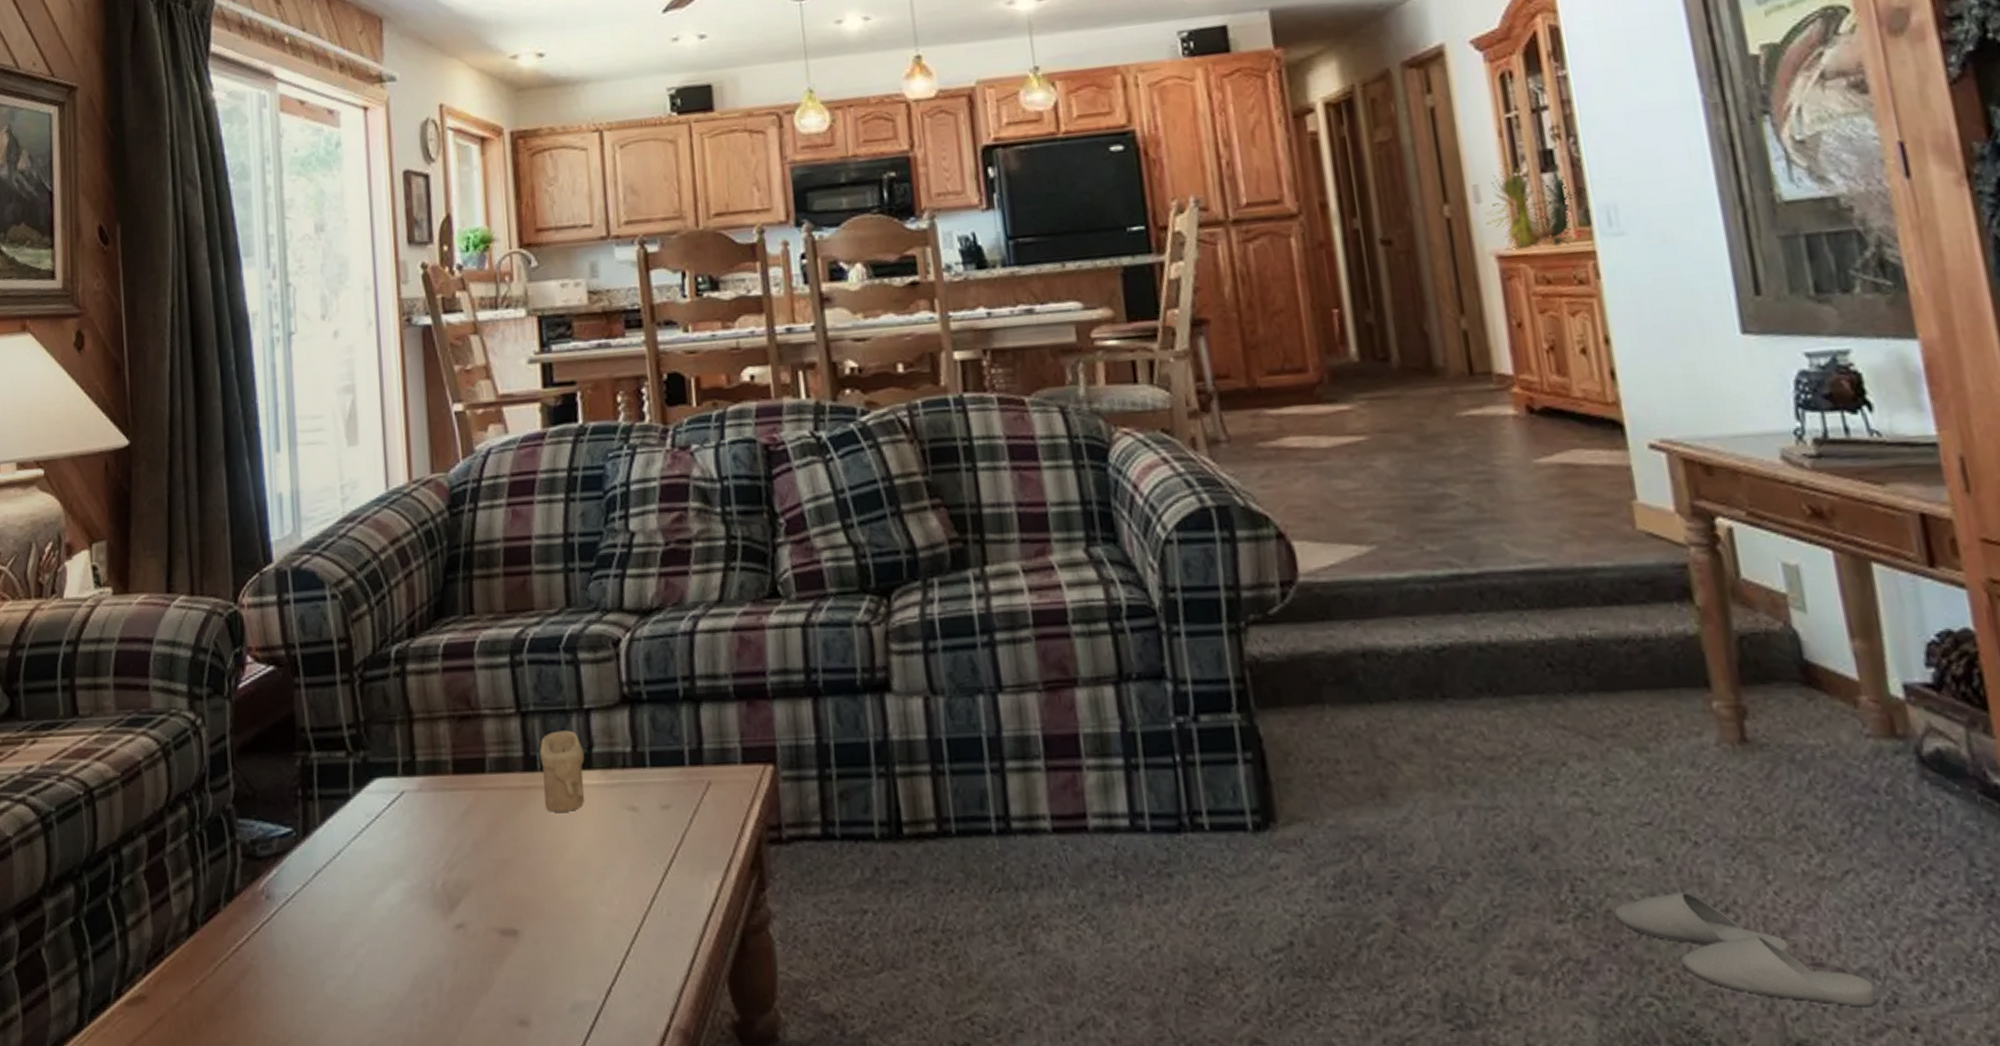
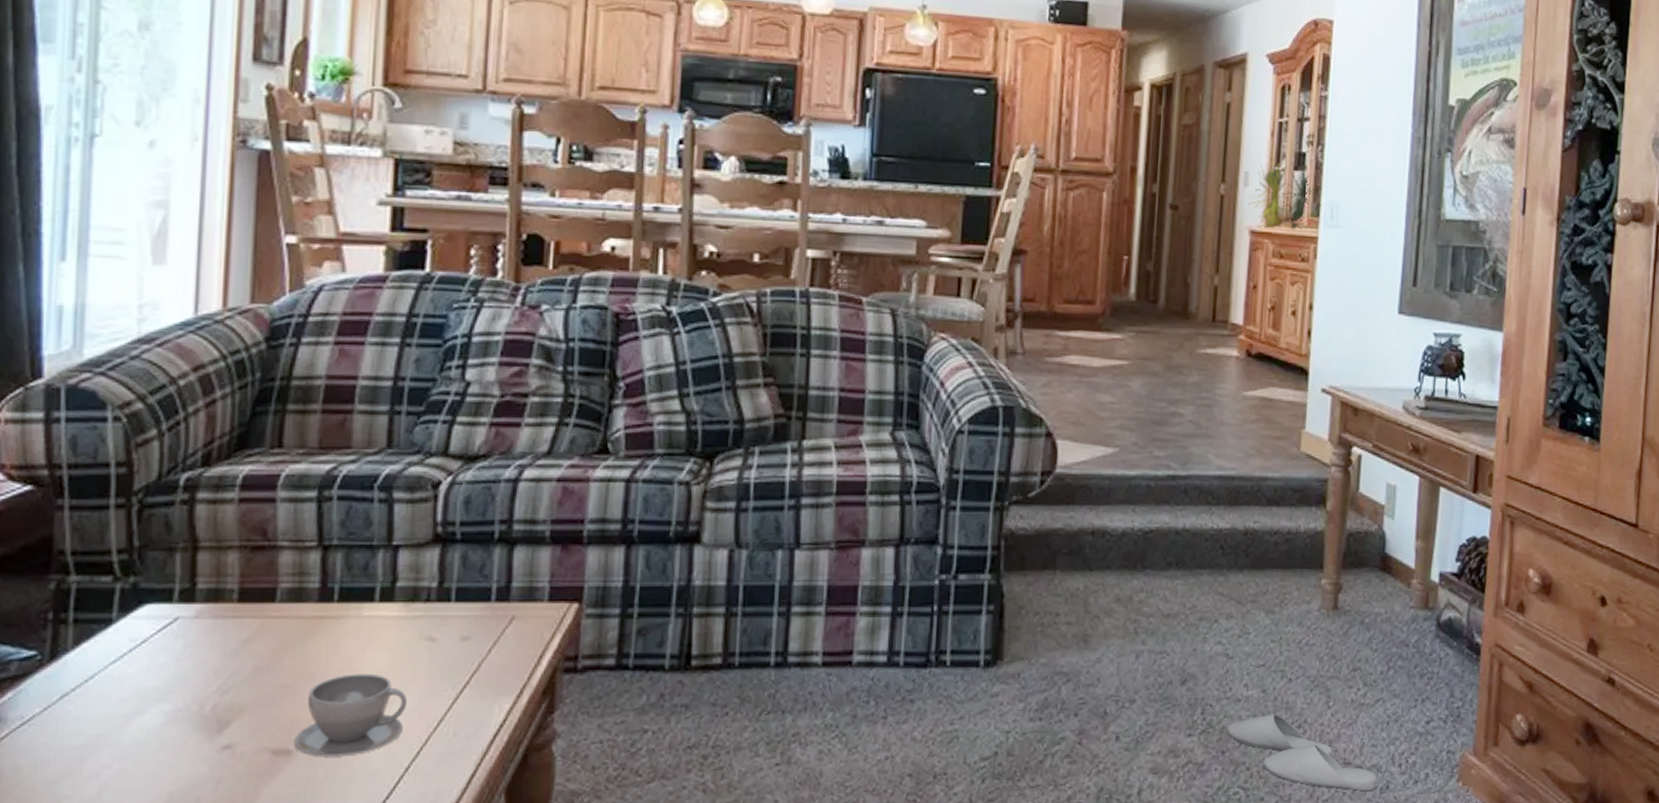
teacup: none [519,847,619,938] -> present [294,673,407,757]
candle: present [540,730,585,812] -> none [337,565,387,641]

